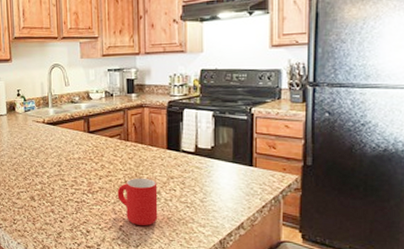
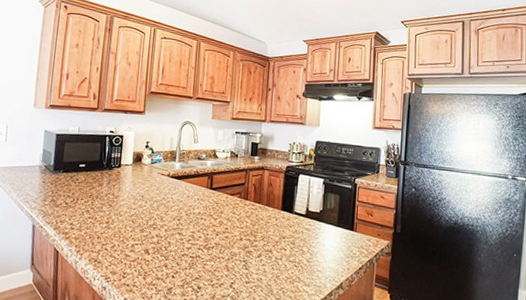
mug: present [117,177,158,226] -> none [231,235,270,283]

